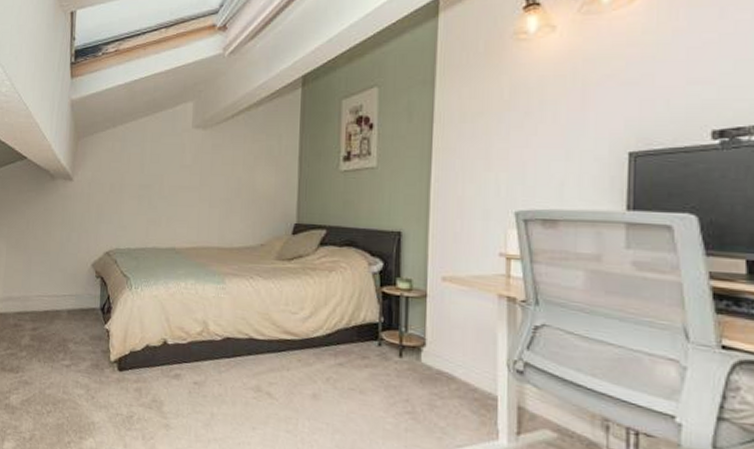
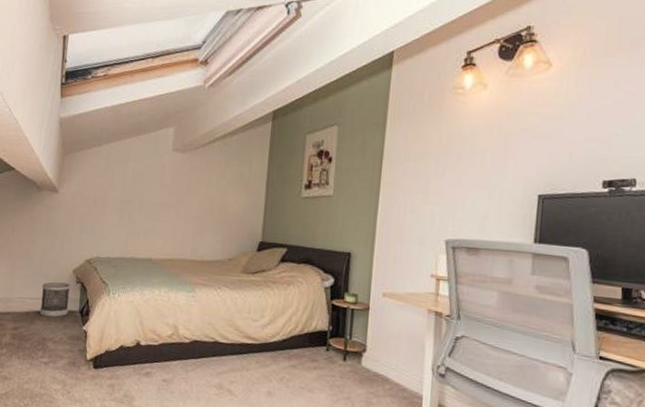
wastebasket: none [59,277,90,316] -> present [40,282,71,318]

